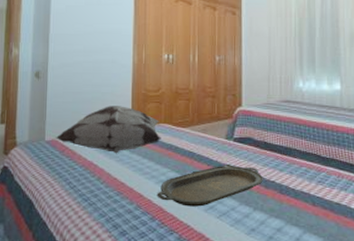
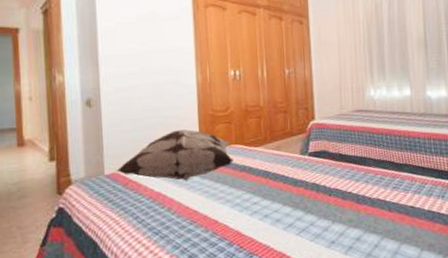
serving tray: present [157,165,263,207] -> none [233,180,340,228]

